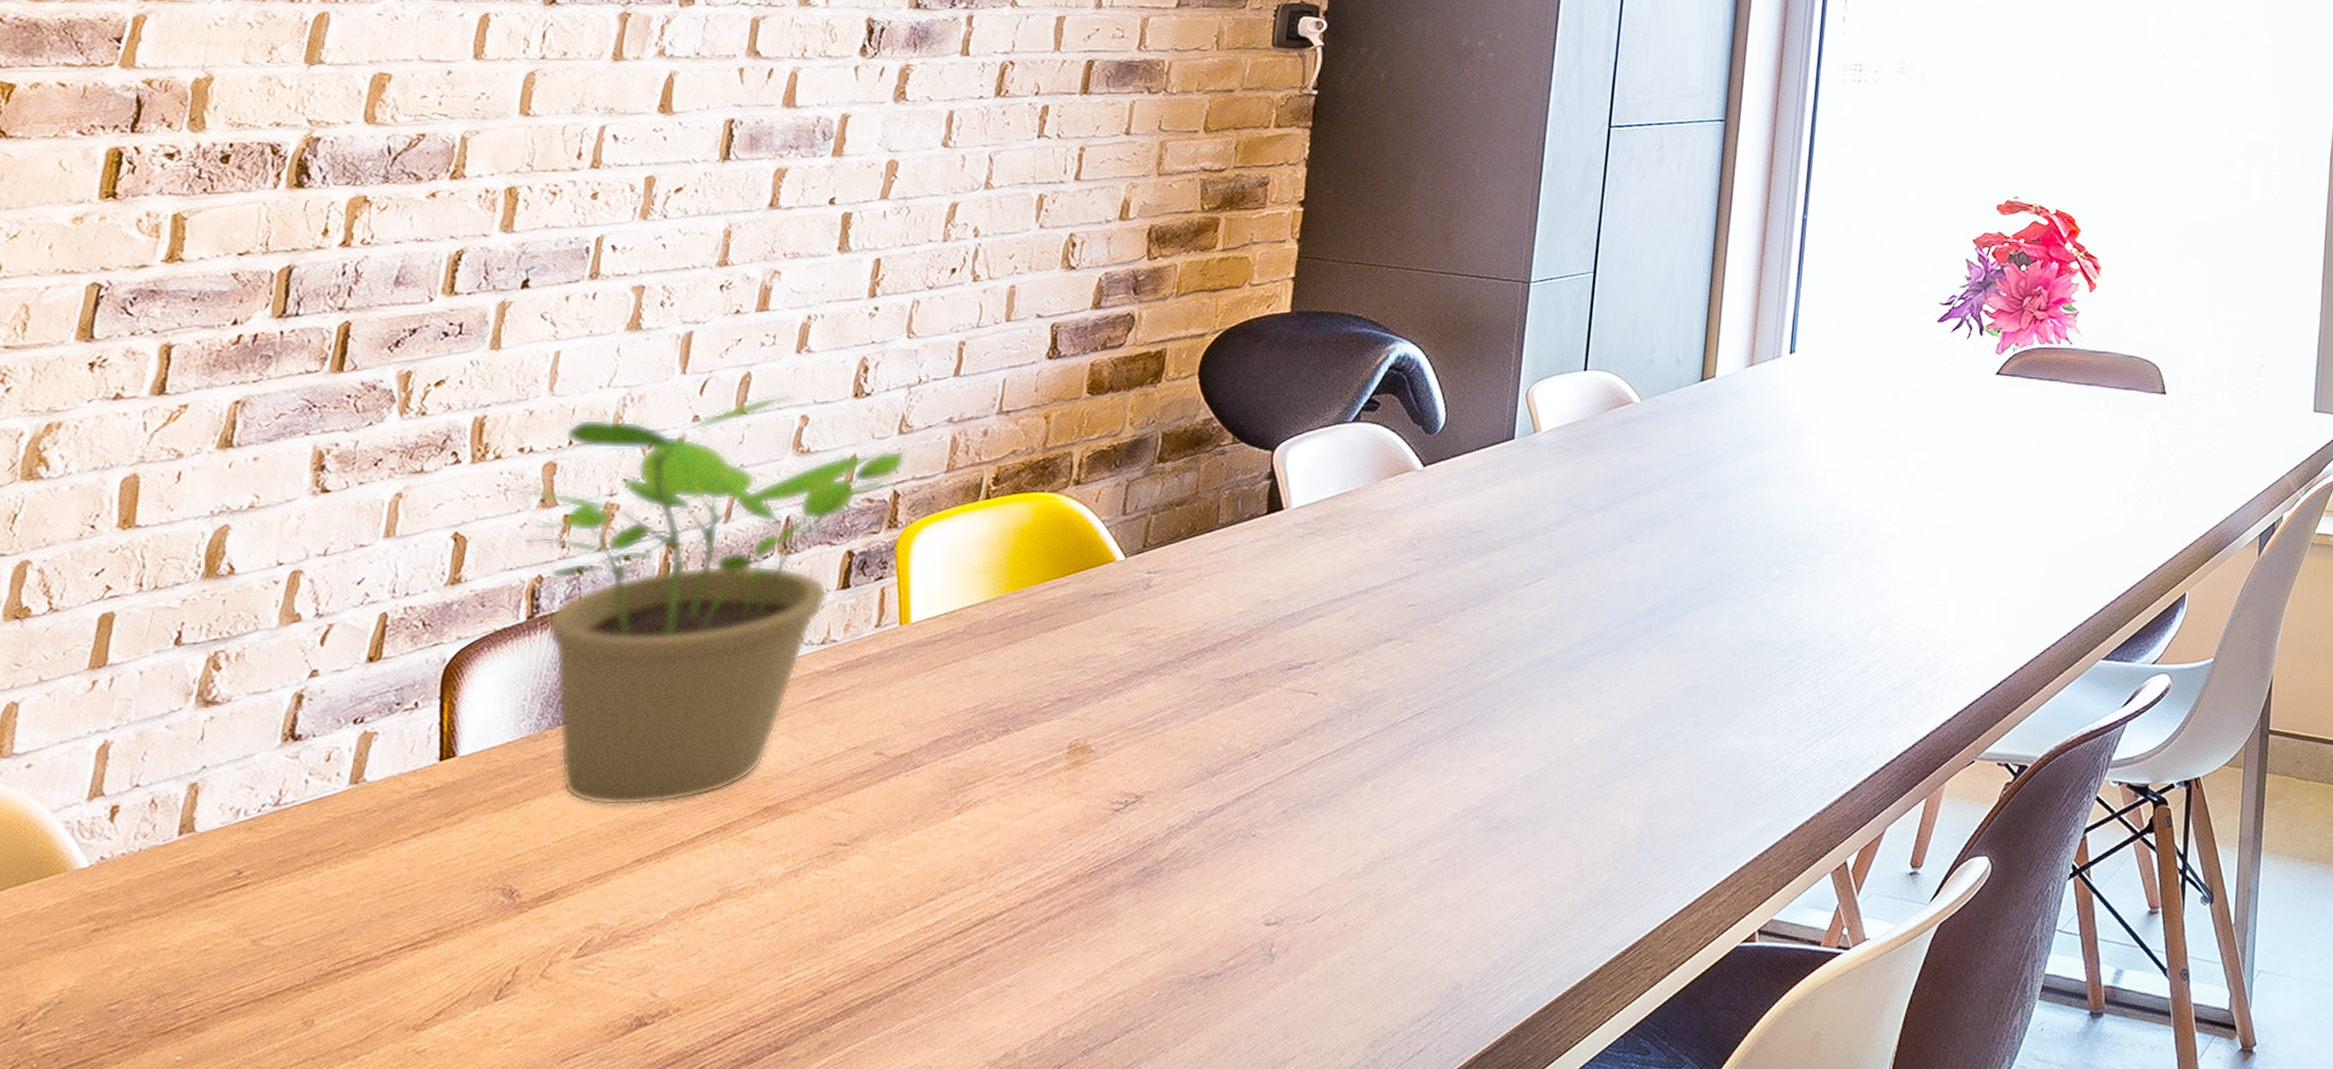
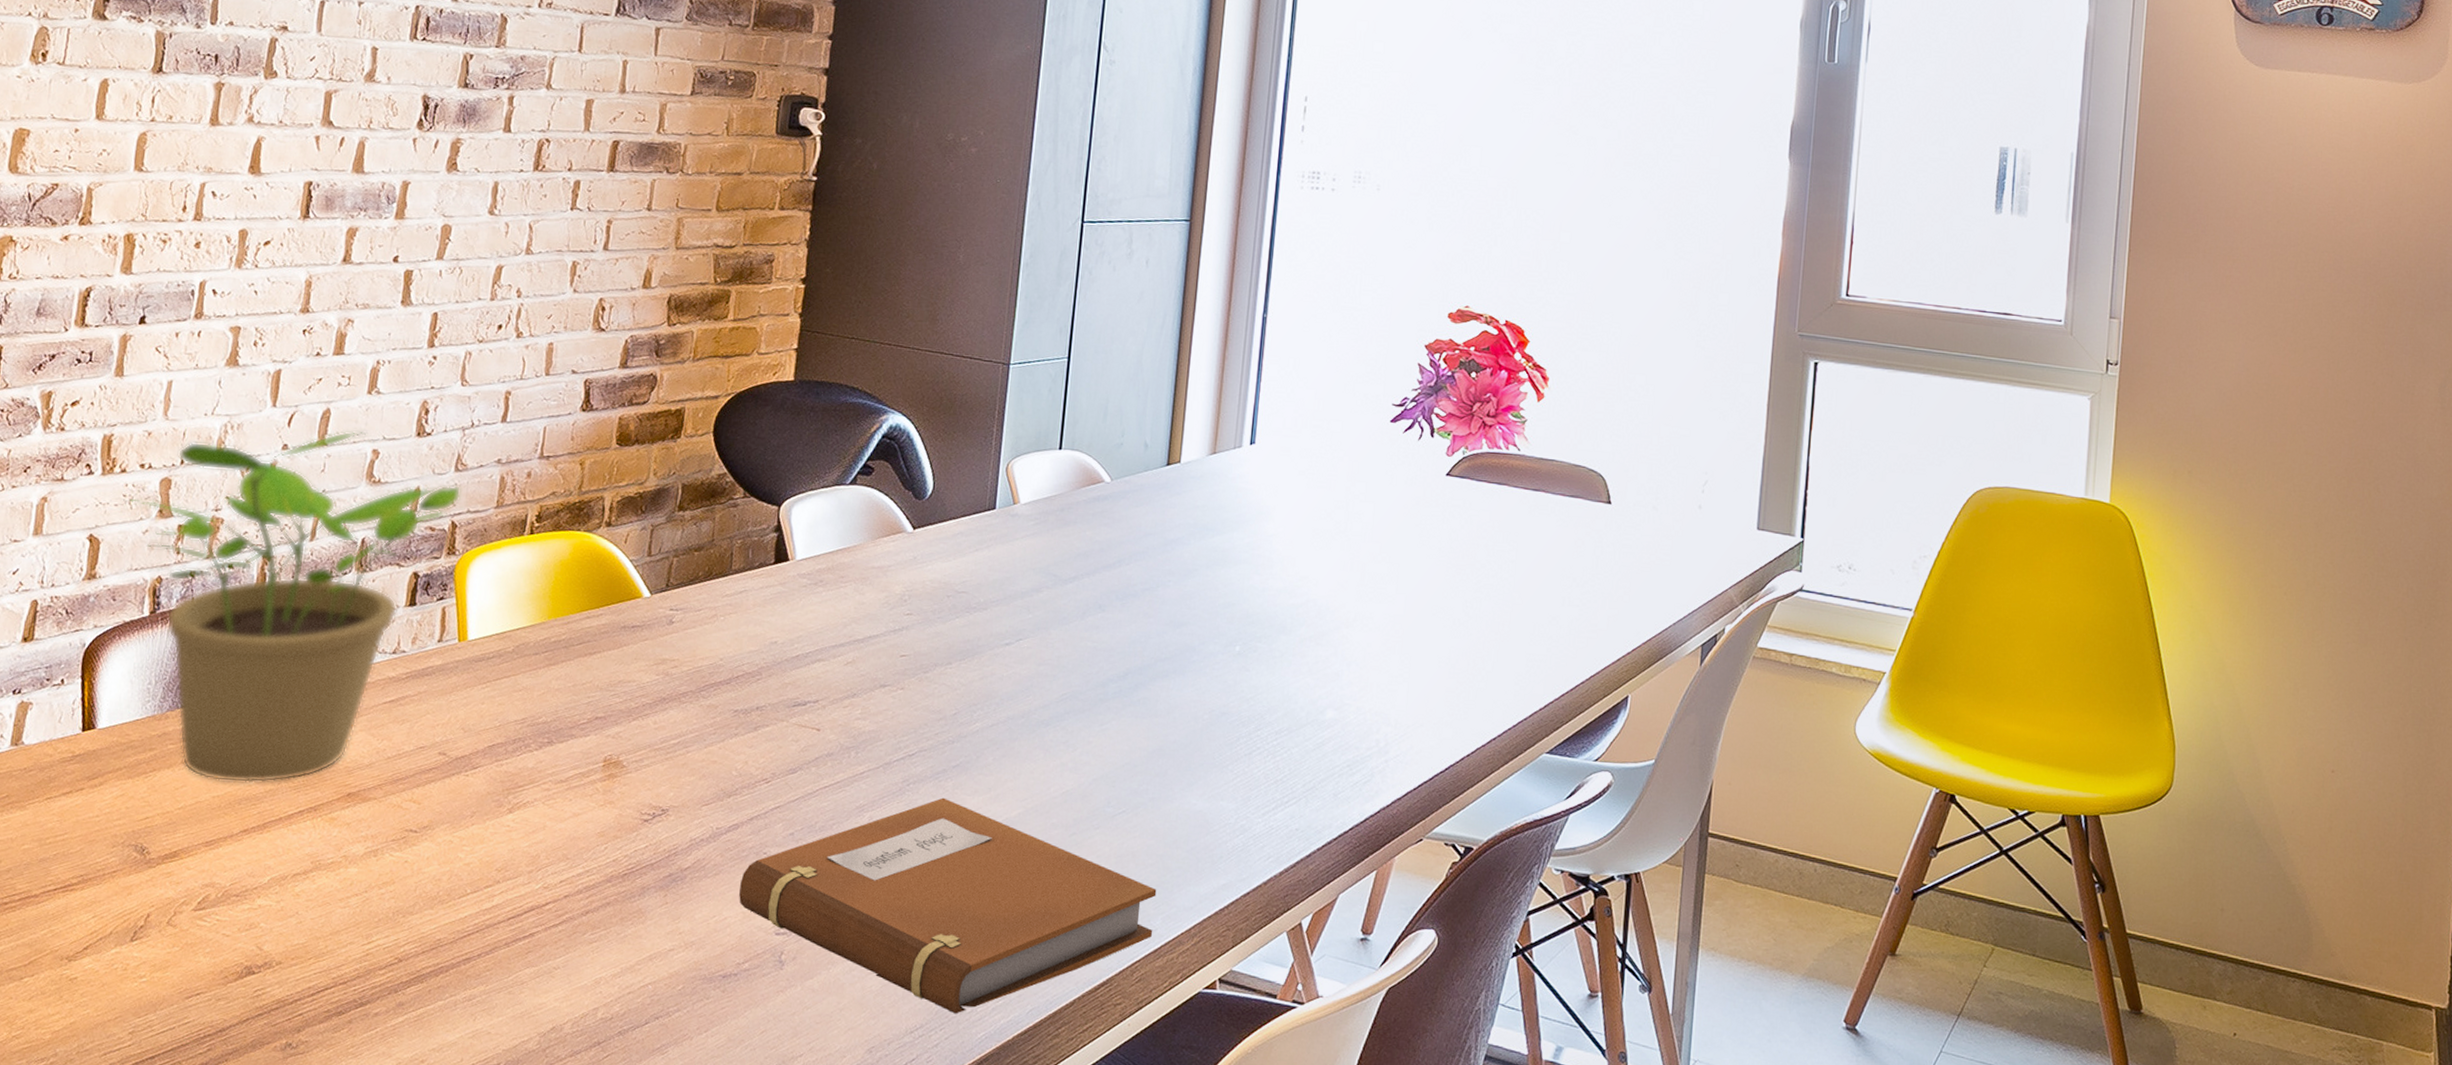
notebook: none [1223,757,1691,996] -> present [739,797,1157,1014]

